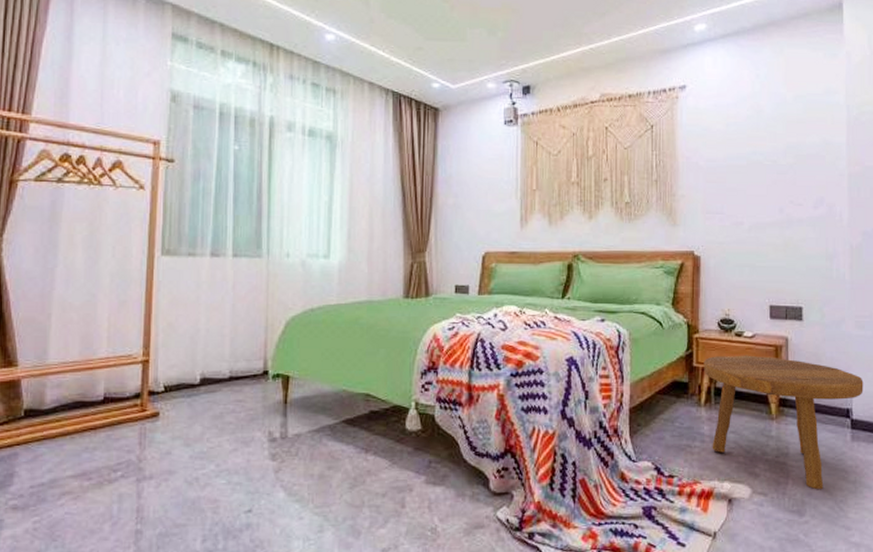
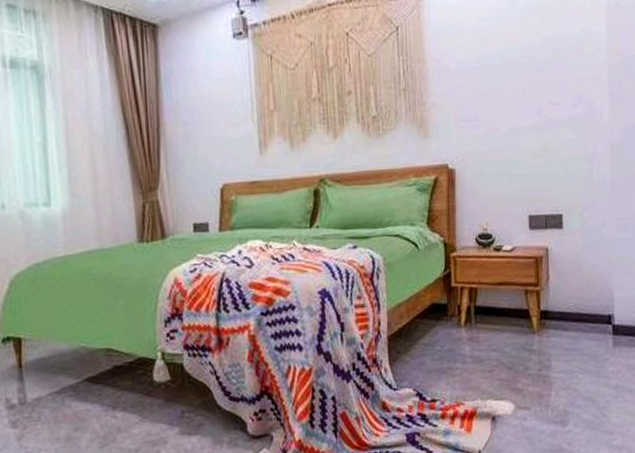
footstool: present [703,355,864,490] -> none [462,269,625,399]

